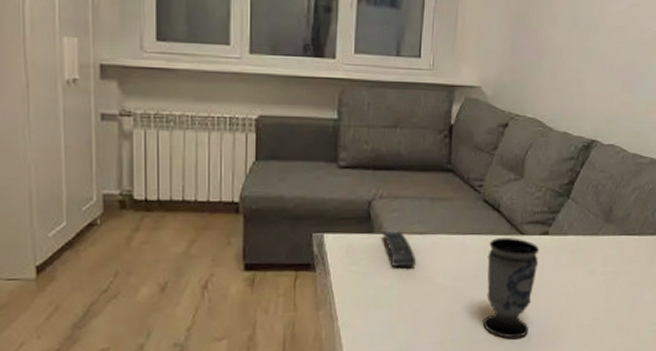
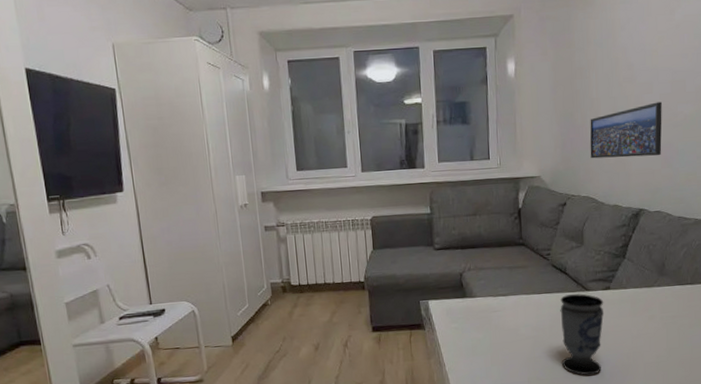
remote control: present [382,230,417,267] -> none [473,294,503,323]
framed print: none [542,13,630,77] -> present [590,102,662,159]

